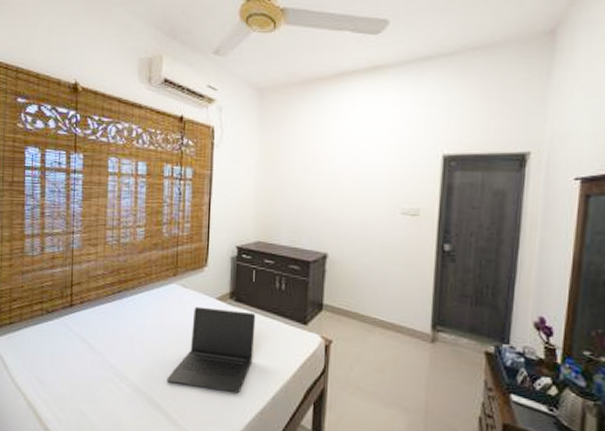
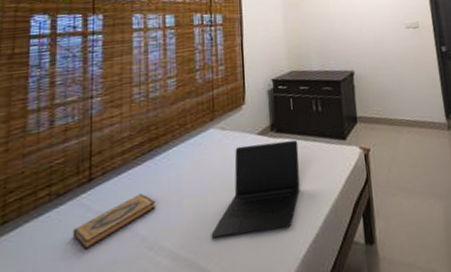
hardback book: none [58,327,122,361] -> present [72,194,156,250]

